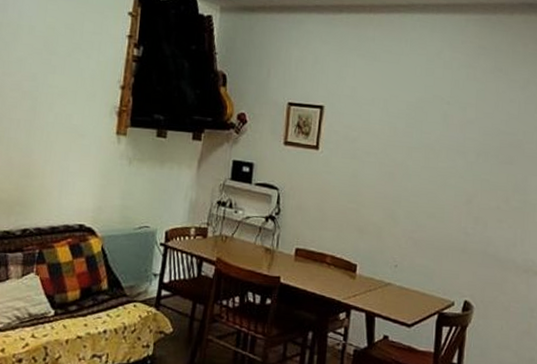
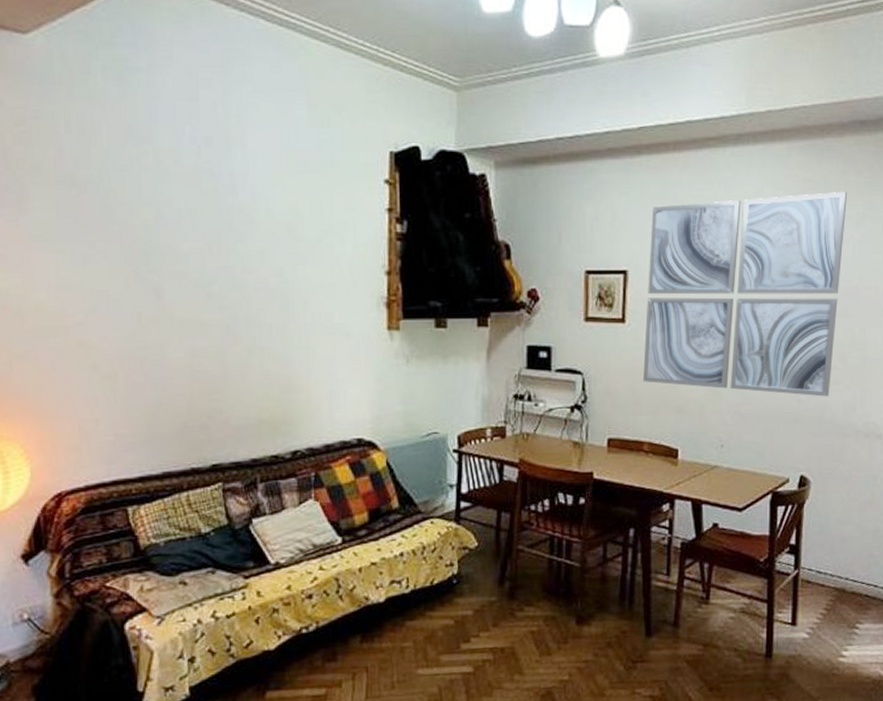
wall art: none [330,55,515,233] -> present [643,191,847,397]

